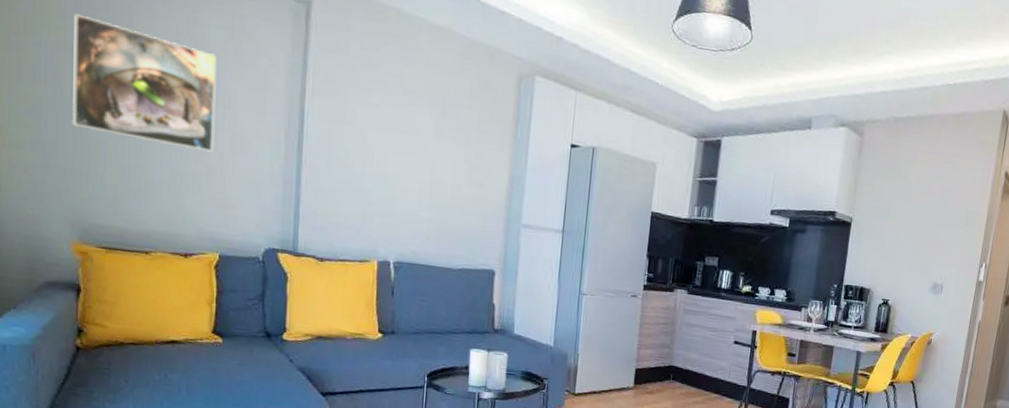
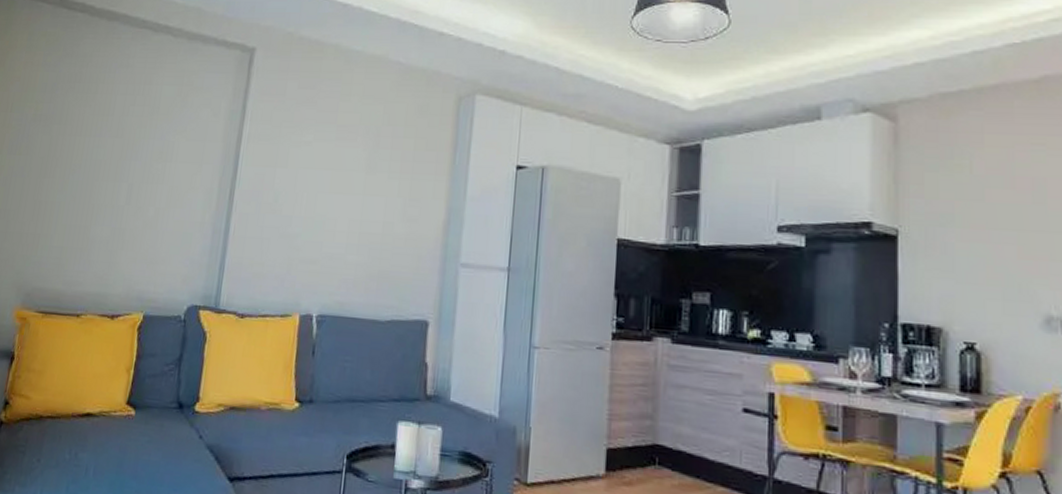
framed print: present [71,14,217,152] -> none [34,88,166,207]

